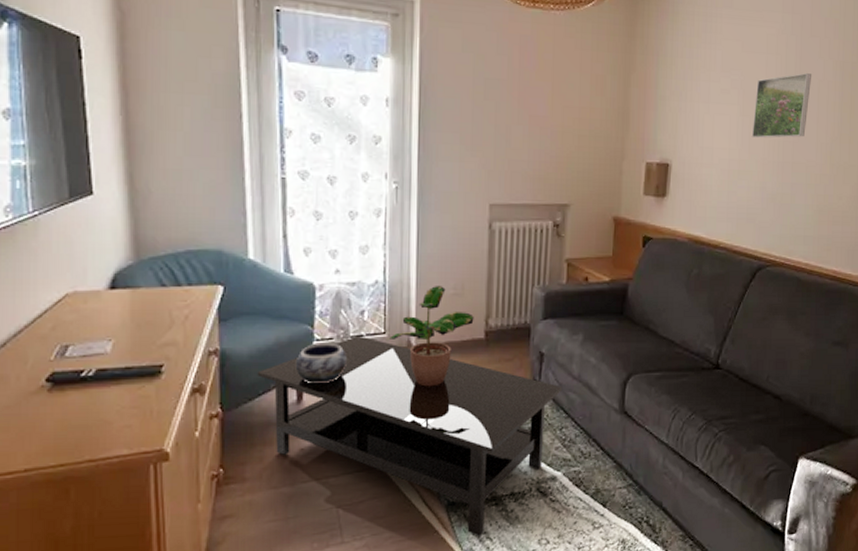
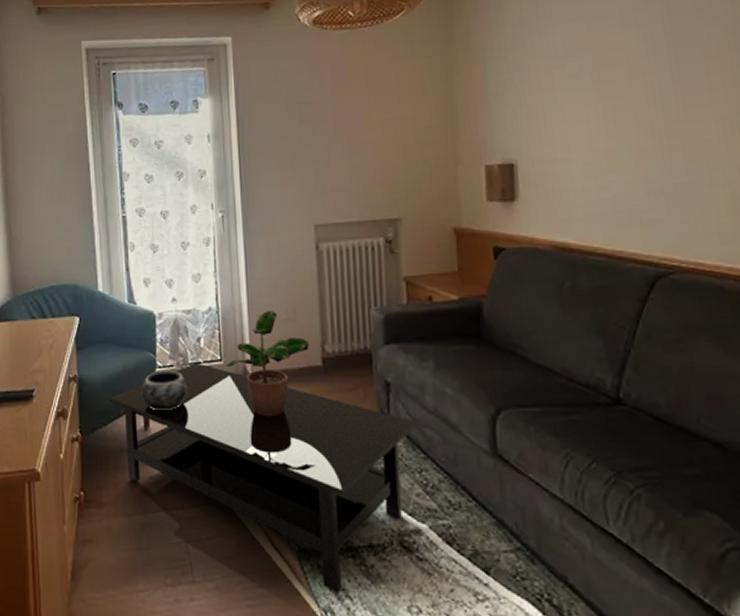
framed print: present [751,73,811,138] -> none [614,39,695,122]

